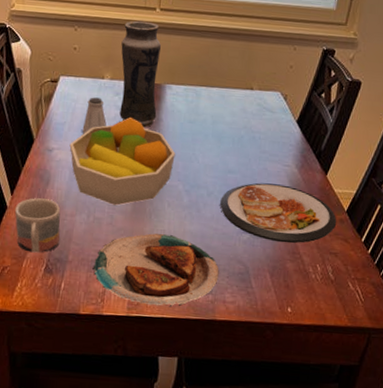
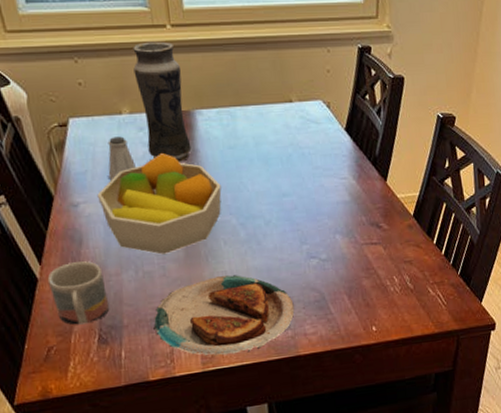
dish: present [220,183,337,244] -> none [280,199,406,261]

